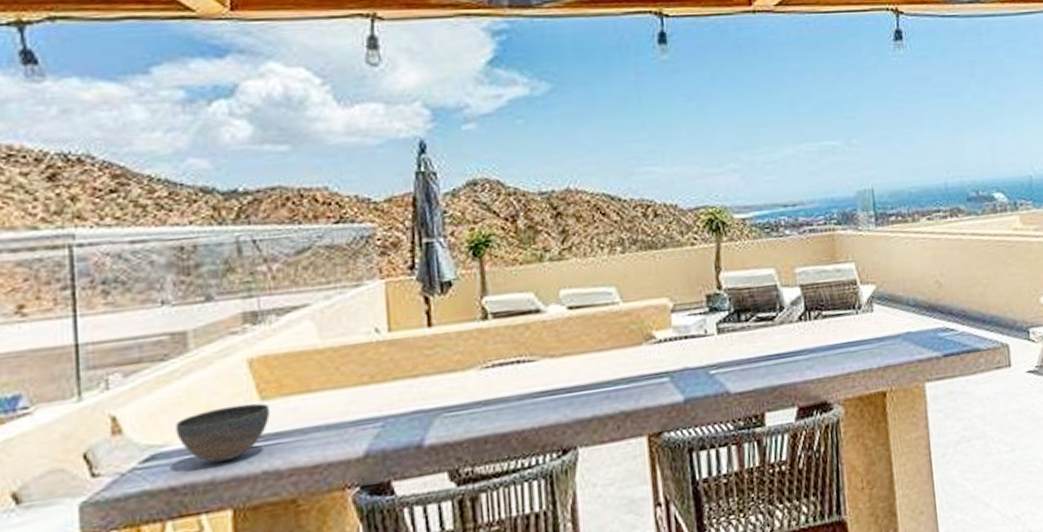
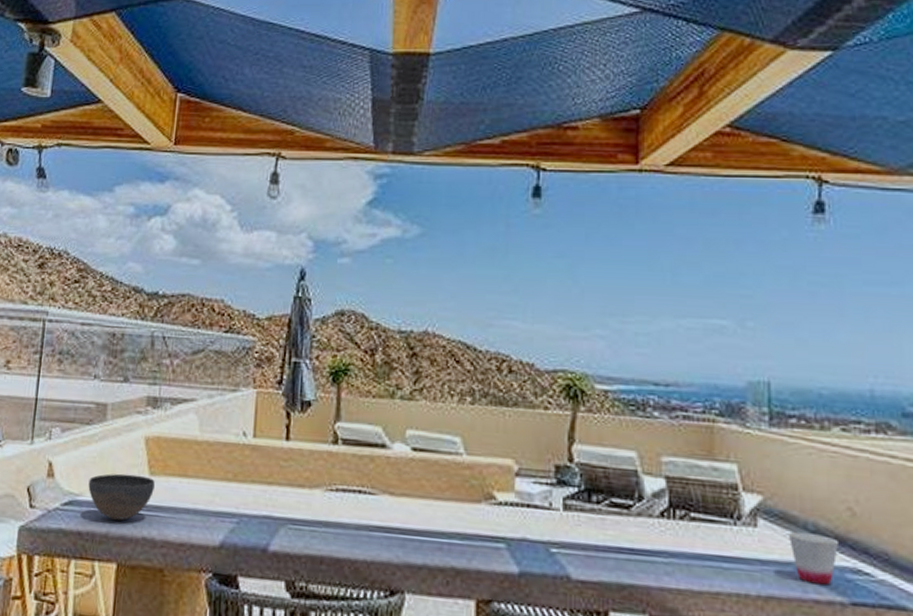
cup: none [896,307,932,348] -> present [787,532,840,586]

